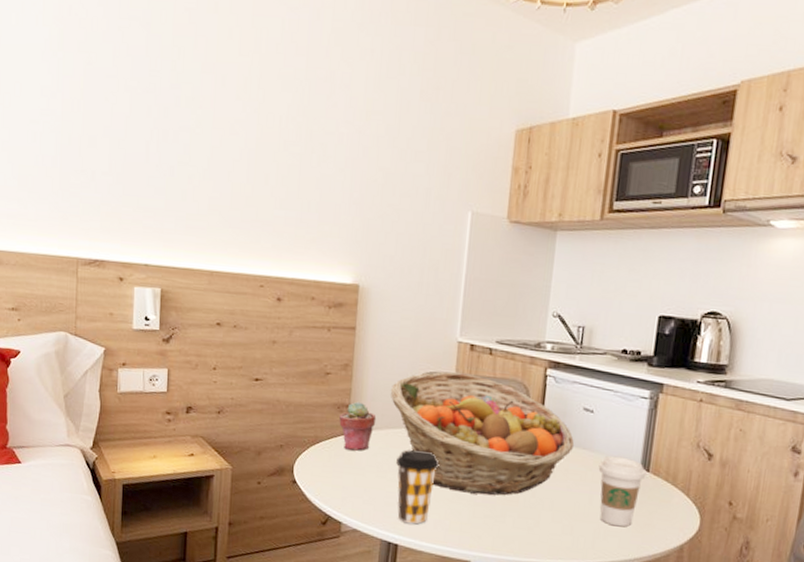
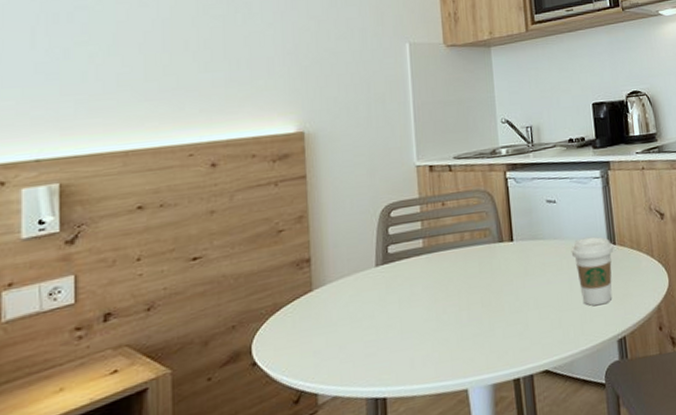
potted succulent: present [339,401,377,451] -> none [300,252,343,309]
fruit basket: present [390,371,574,495] -> none [353,194,545,319]
coffee cup: present [396,449,440,524] -> none [371,284,418,371]

